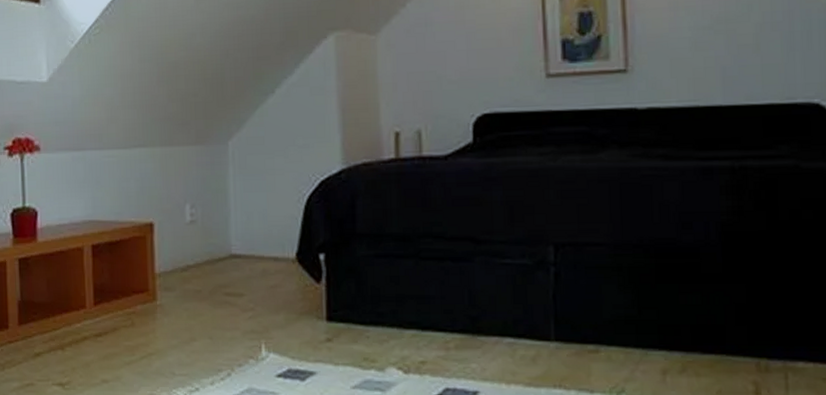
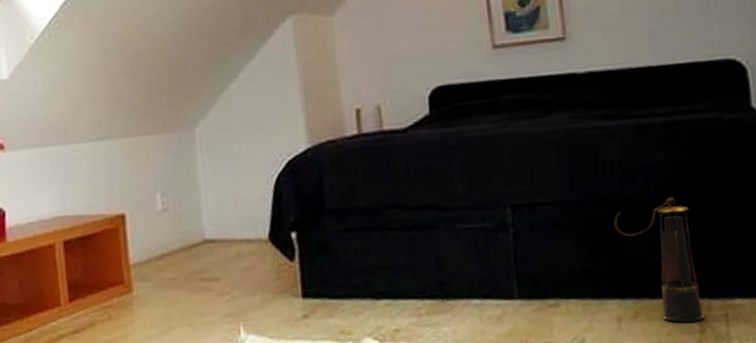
lantern: none [666,247,761,382] -> present [614,197,705,323]

